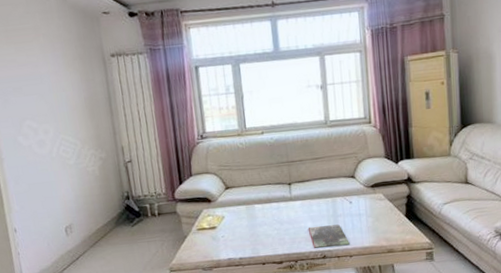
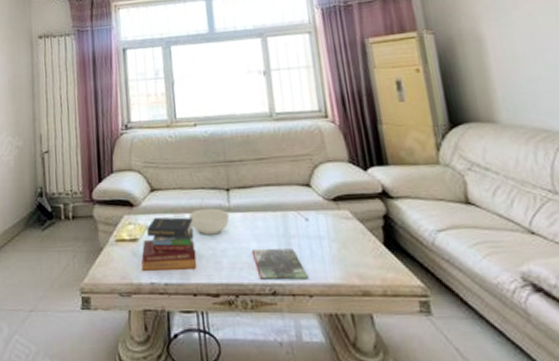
books: none [219,207,265,250] -> present [141,217,197,271]
bowl: none [258,198,291,220] -> present [189,208,230,235]

